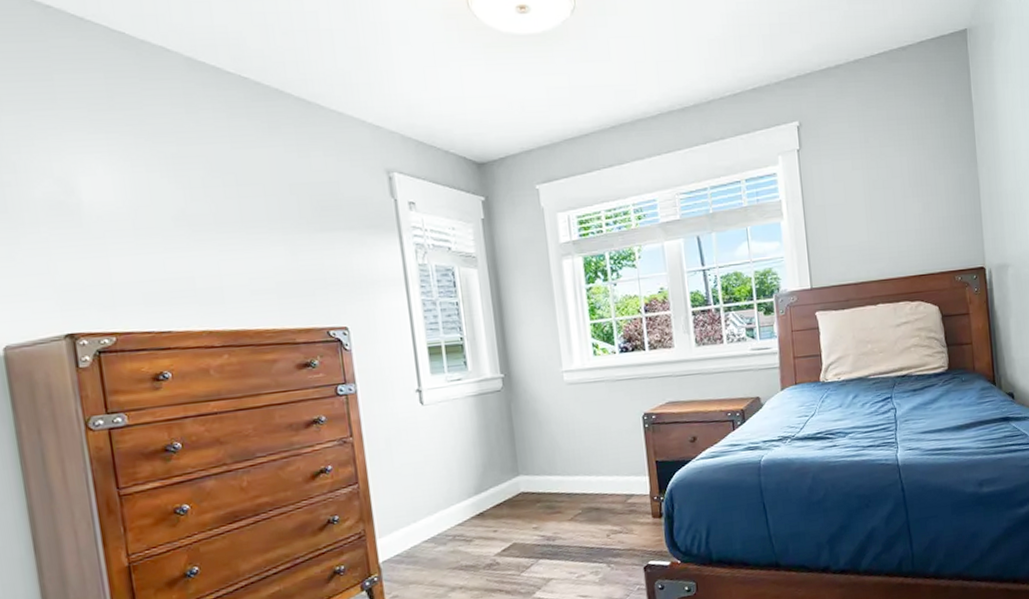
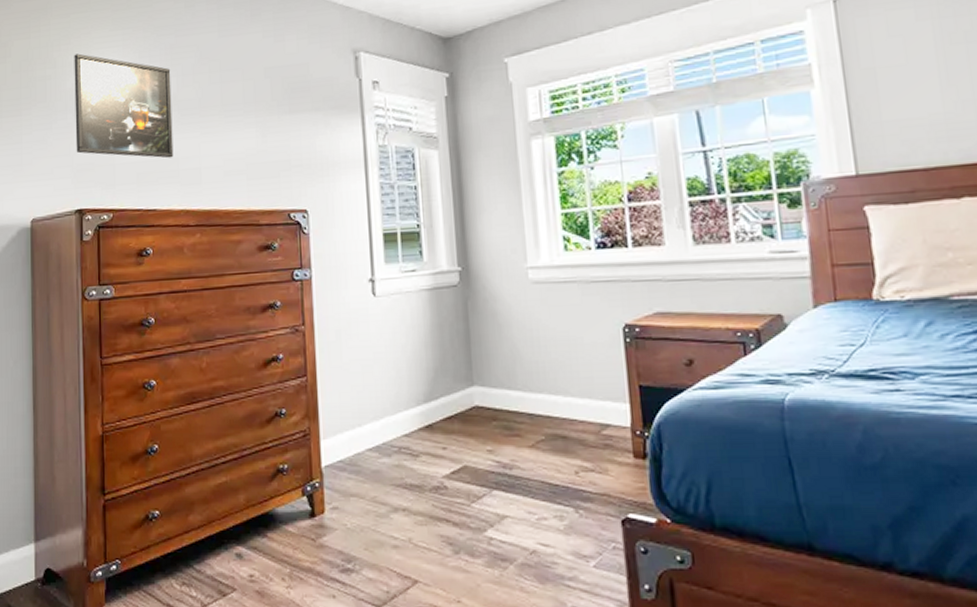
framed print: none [41,158,188,277] -> present [74,53,174,159]

